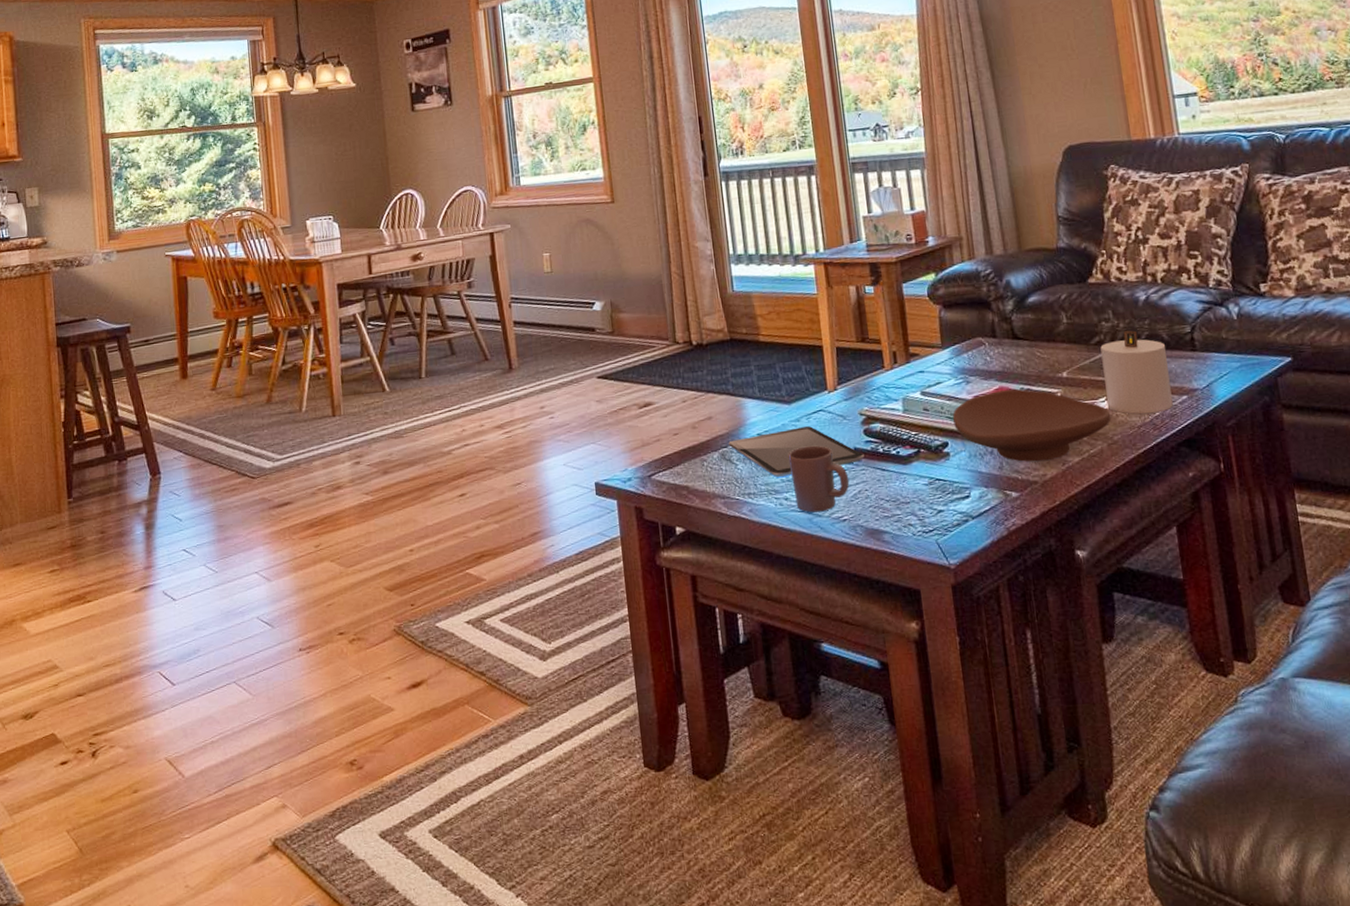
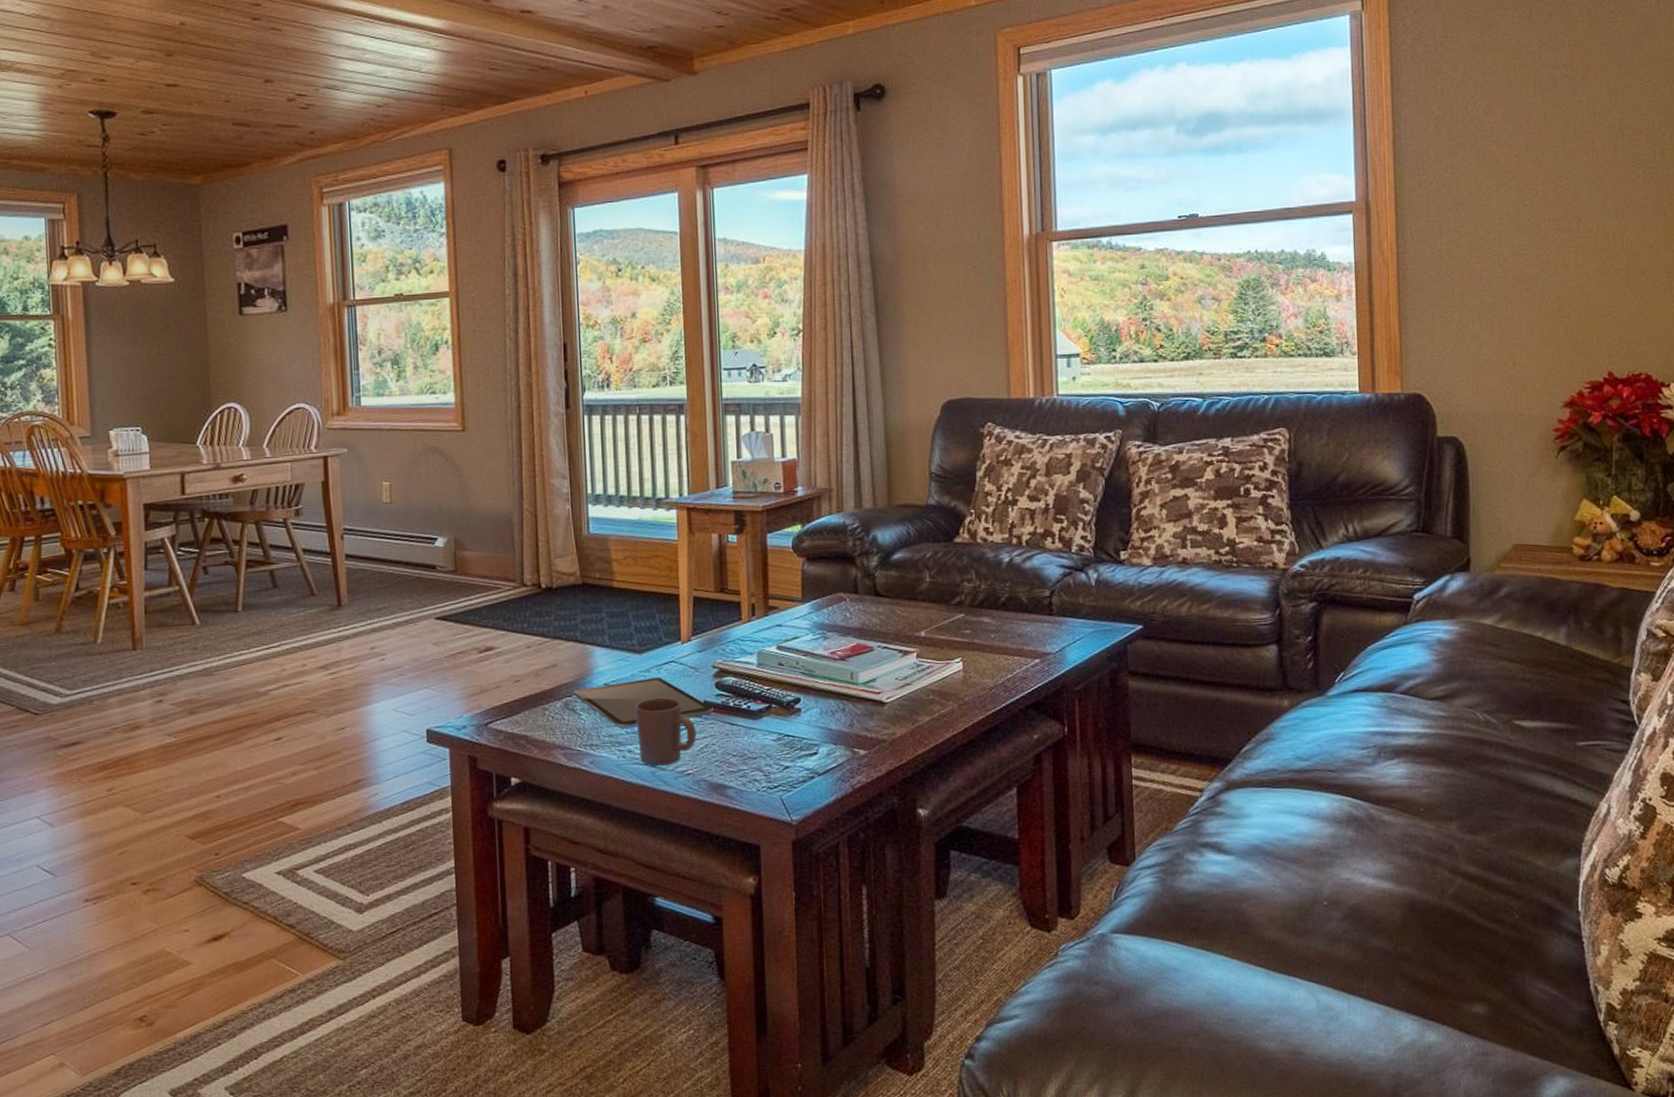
decorative bowl: present [953,389,1112,462] -> none [808,646,964,720]
candle: present [1100,330,1173,415] -> none [960,592,1025,677]

